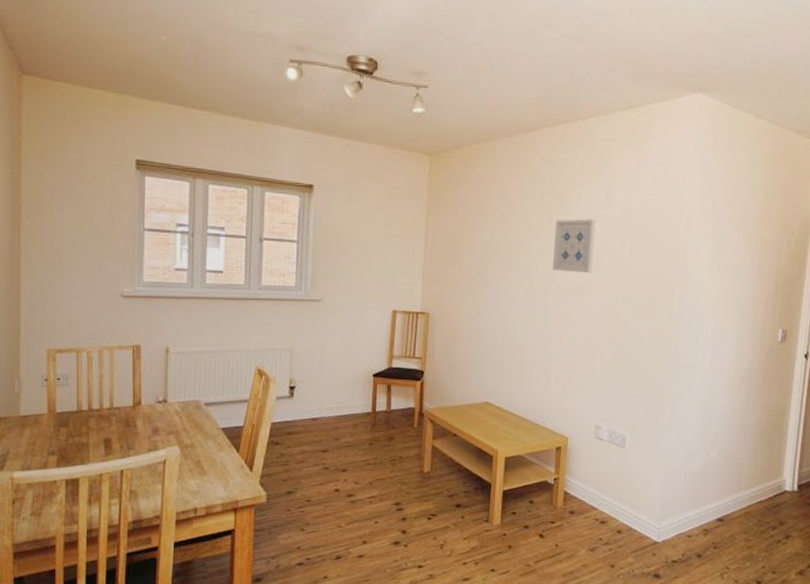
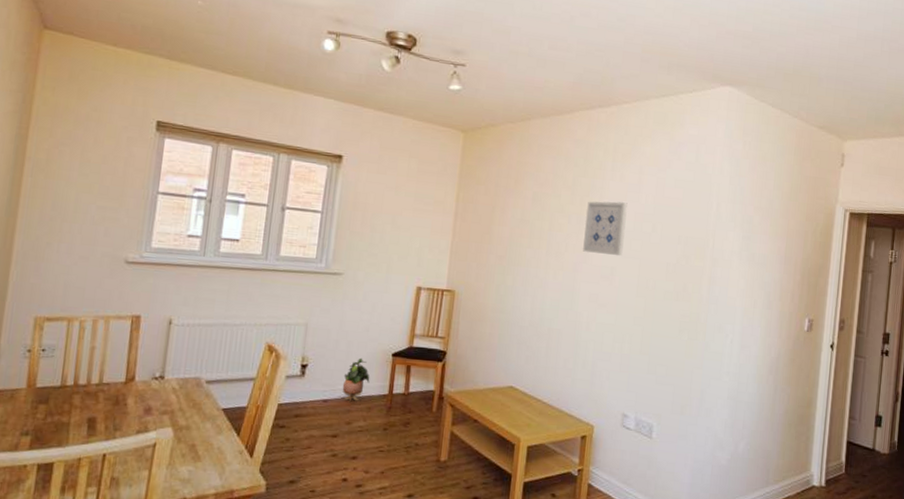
potted plant: none [328,379,354,421] -> present [342,358,370,403]

